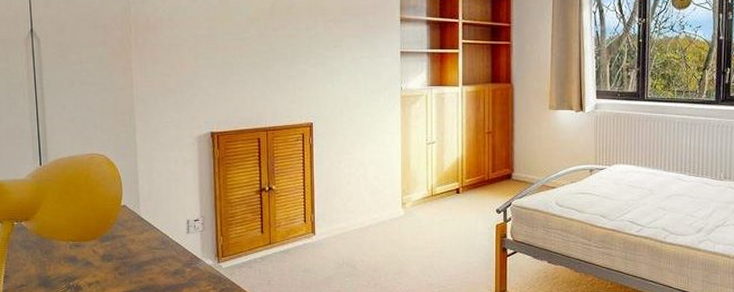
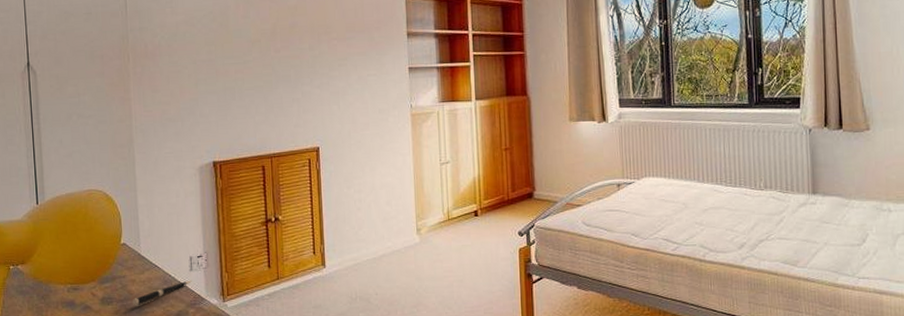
pen: none [131,241,190,264] -> present [132,280,193,306]

